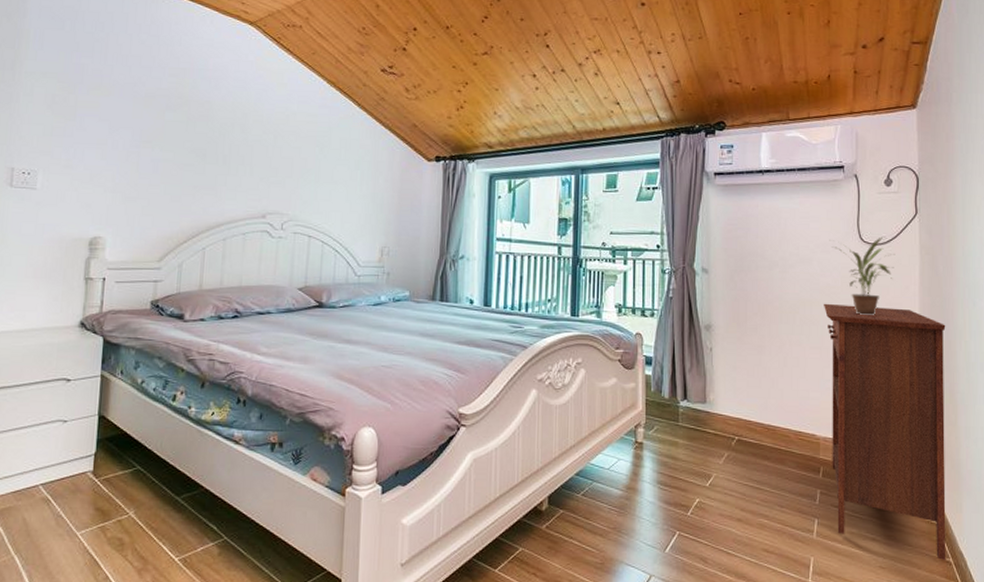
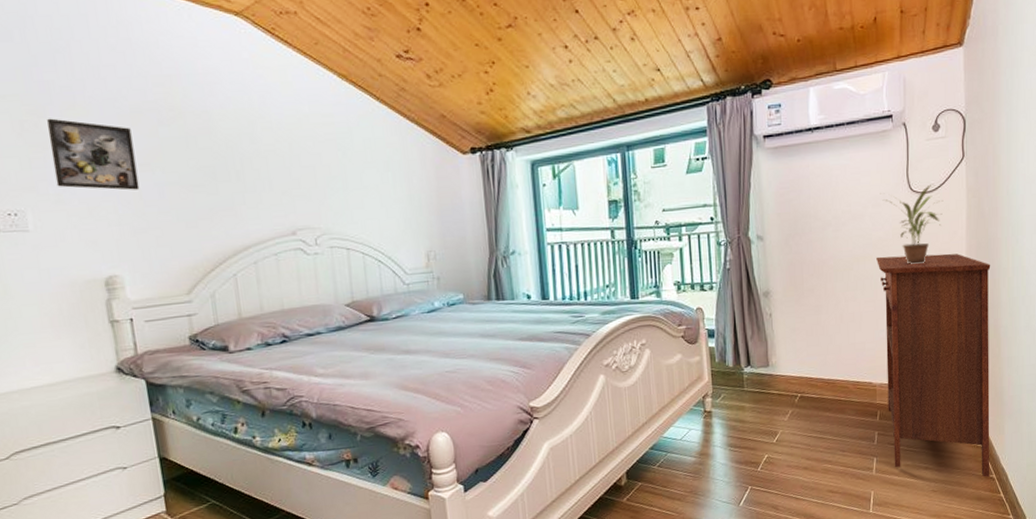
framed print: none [69,95,142,163] -> present [47,118,140,190]

